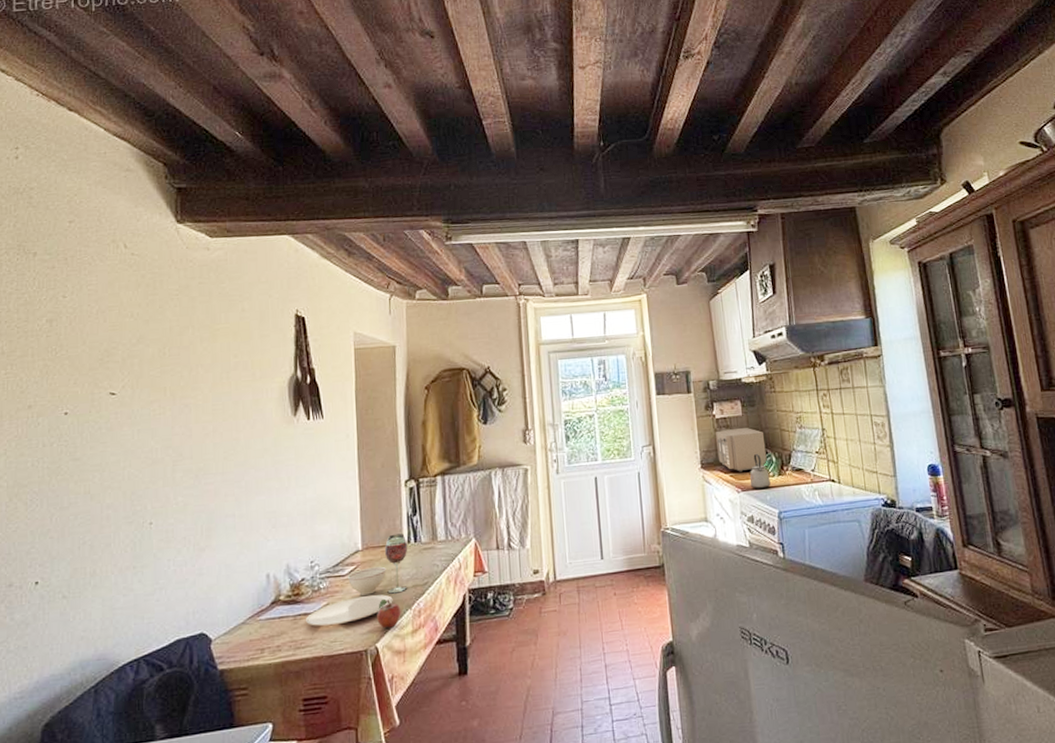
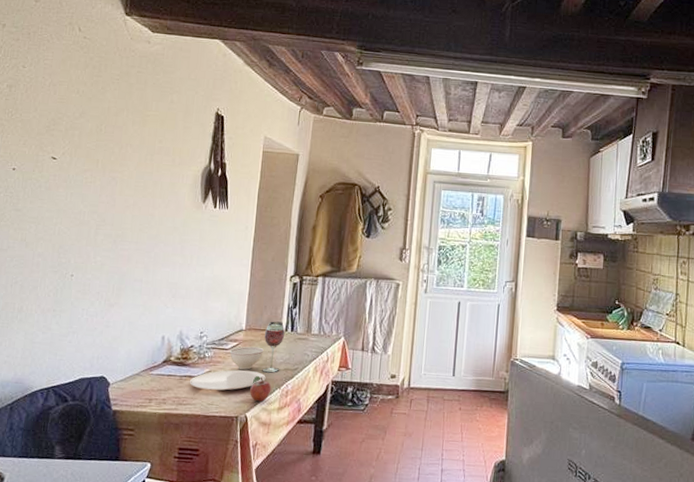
microwave: present [716,427,768,473] -> none [574,279,621,321]
kettle: present [749,454,771,489] -> none [599,306,619,339]

